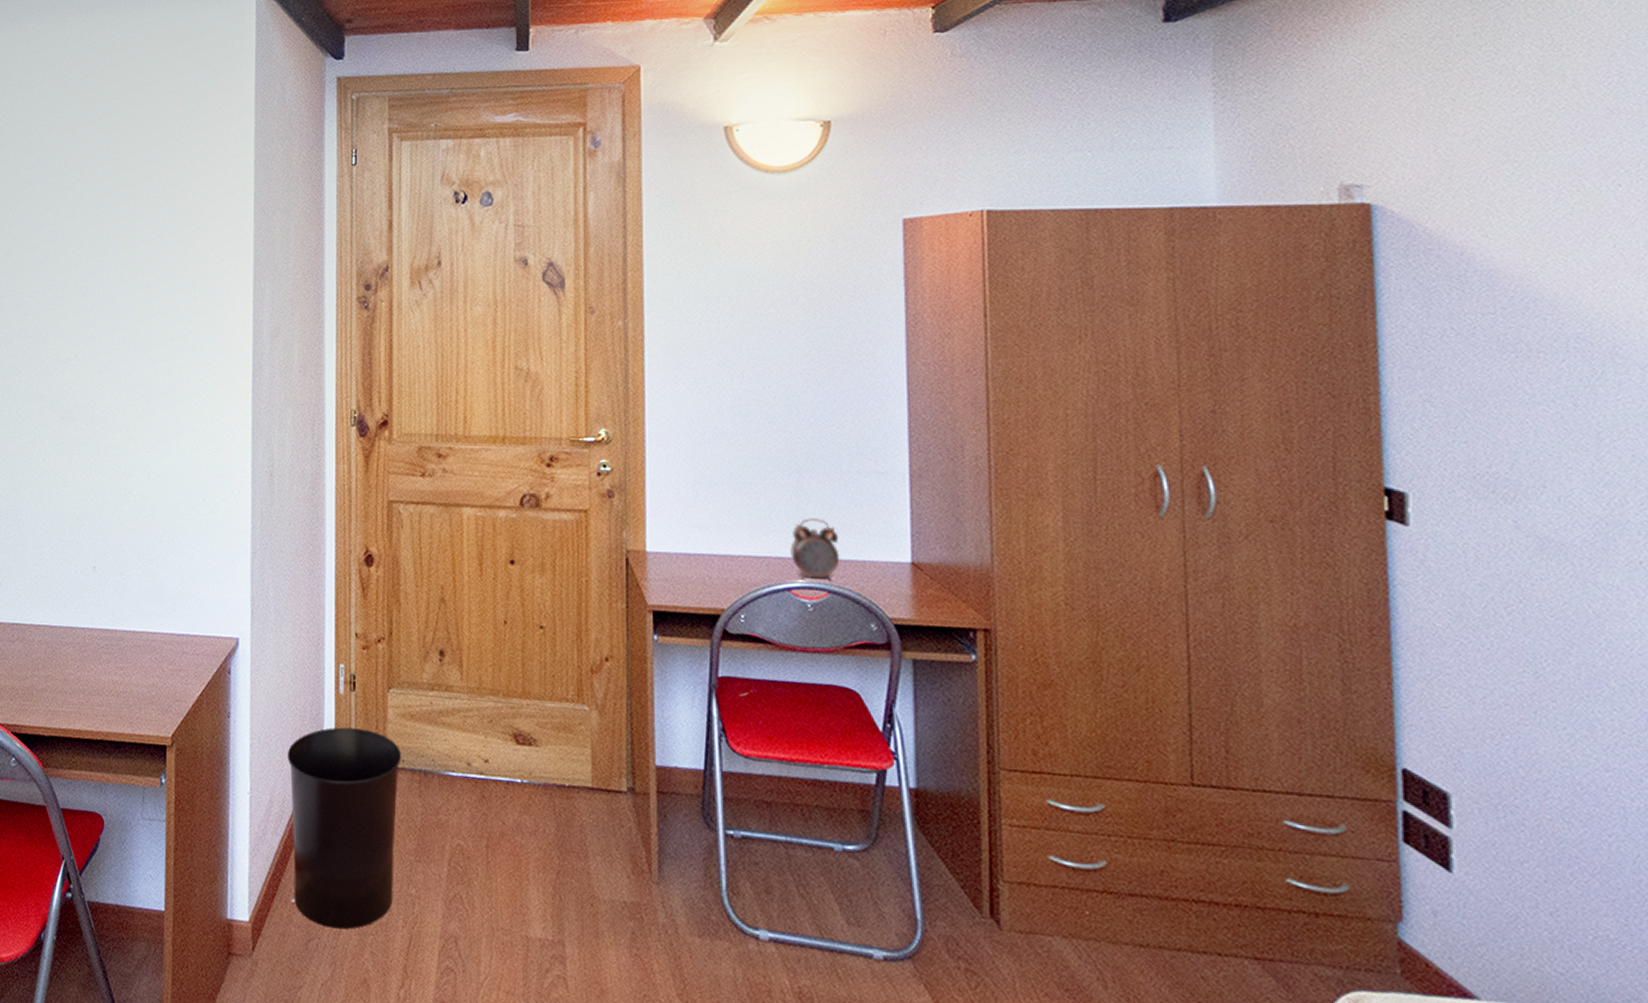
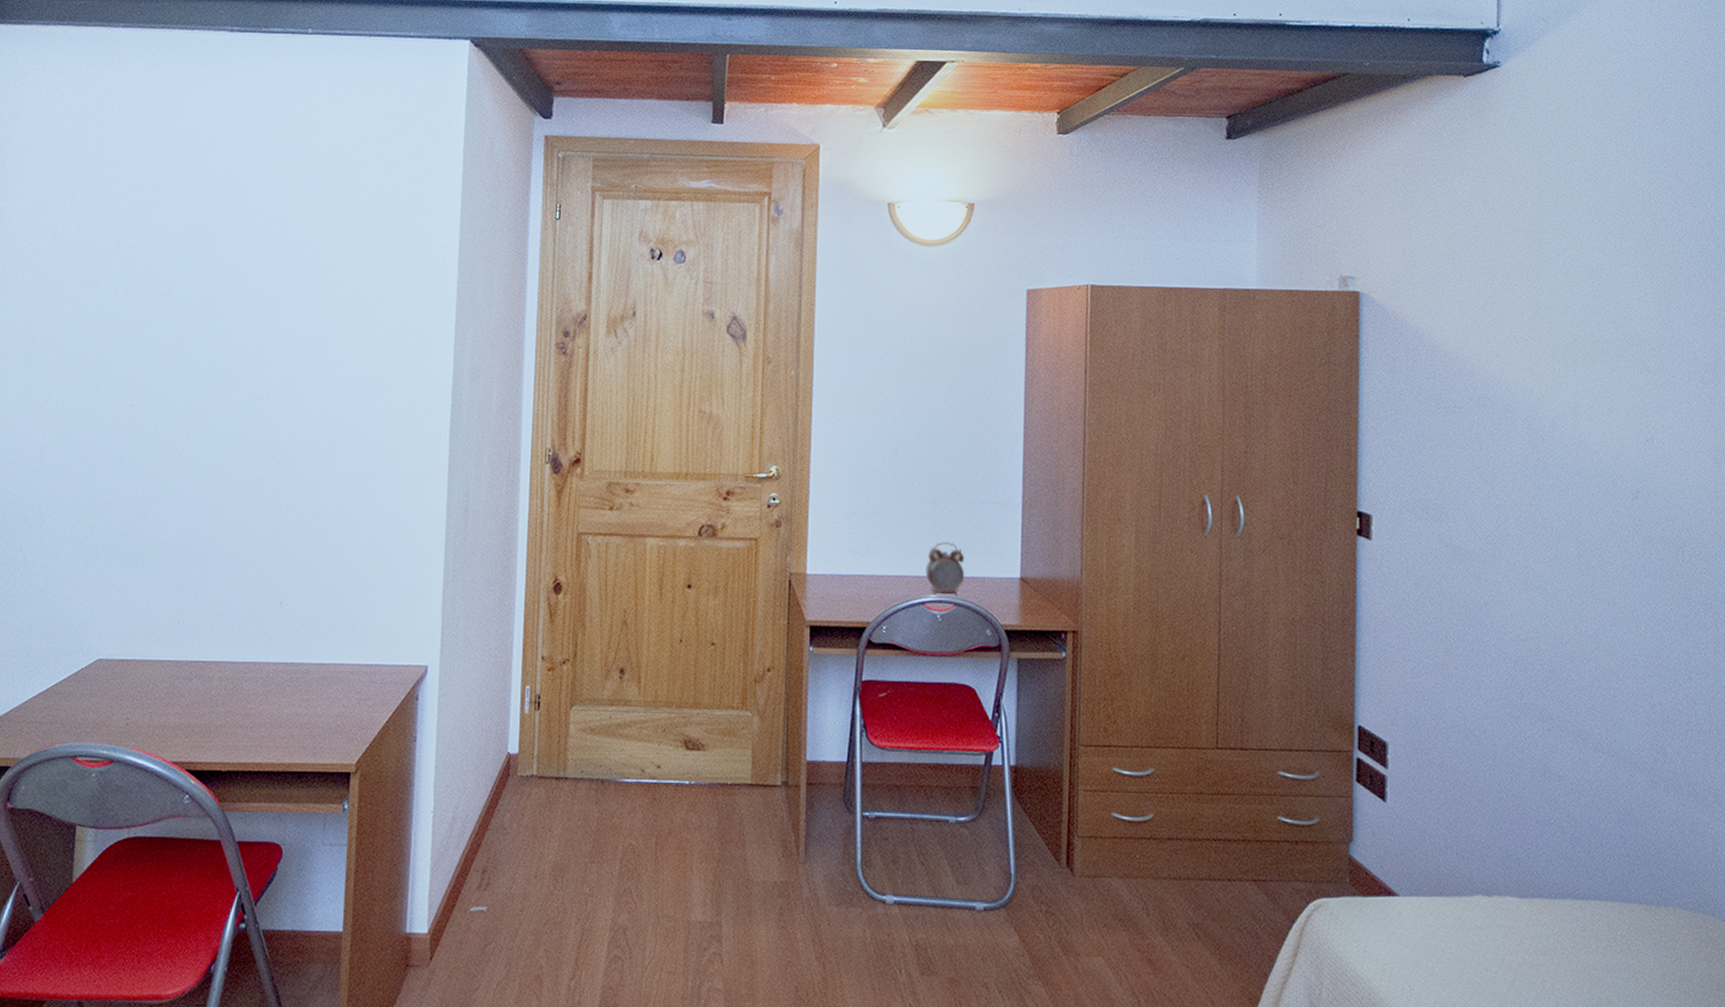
waste bin: present [287,727,402,930] -> none [471,744,581,932]

